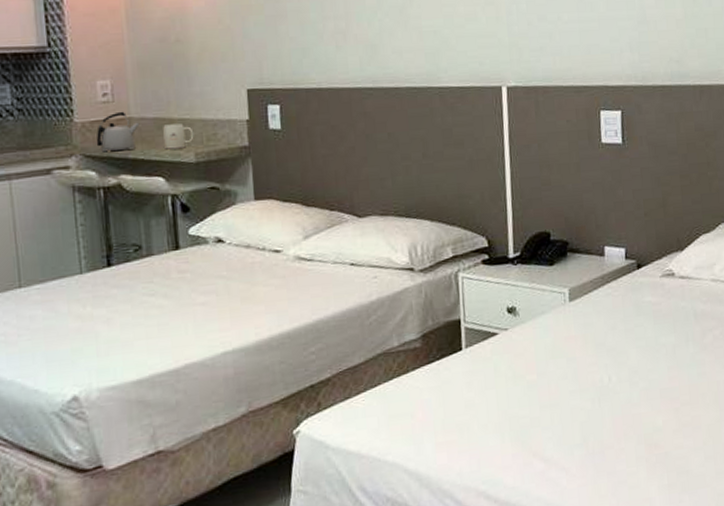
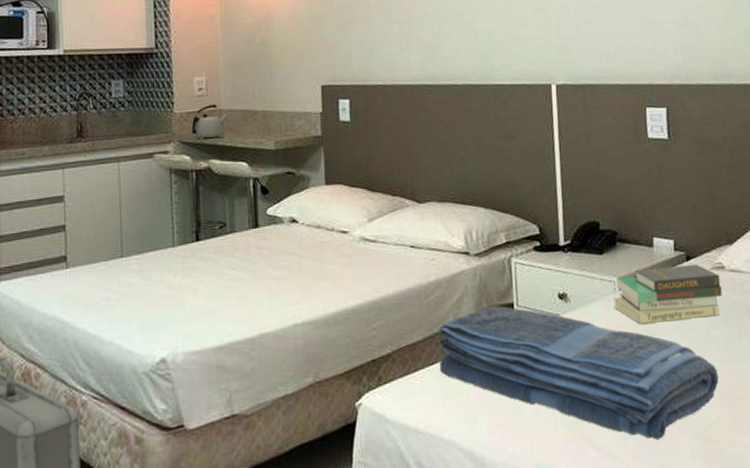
mug: present [162,123,194,150] -> none [247,115,275,138]
towel: none [381,323,665,448] -> present [439,306,719,440]
books: none [563,272,671,335] -> present [613,264,722,324]

